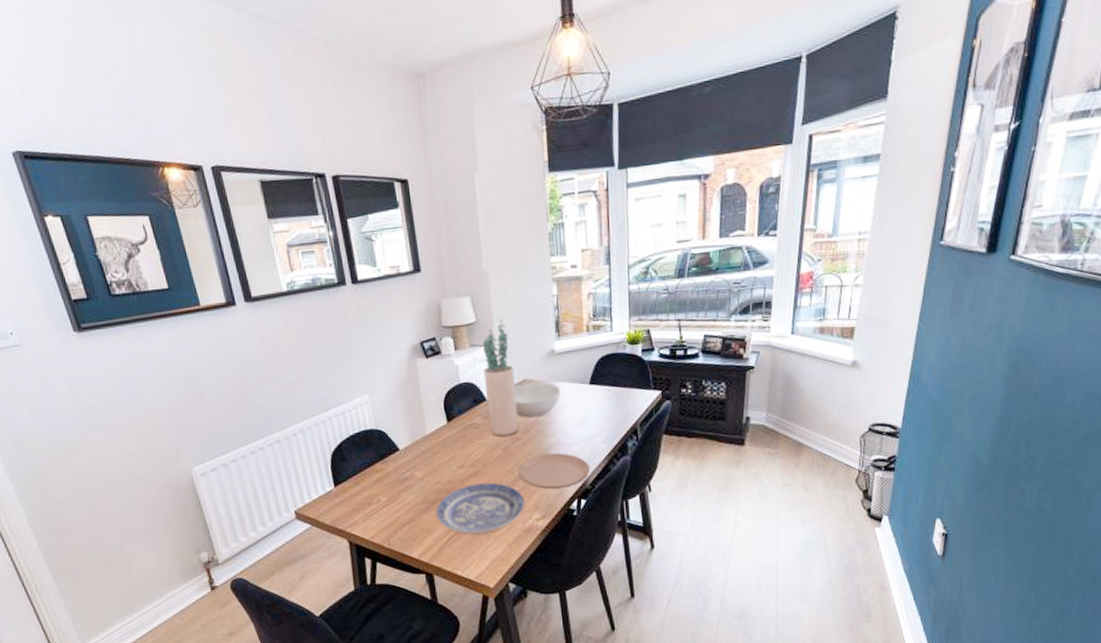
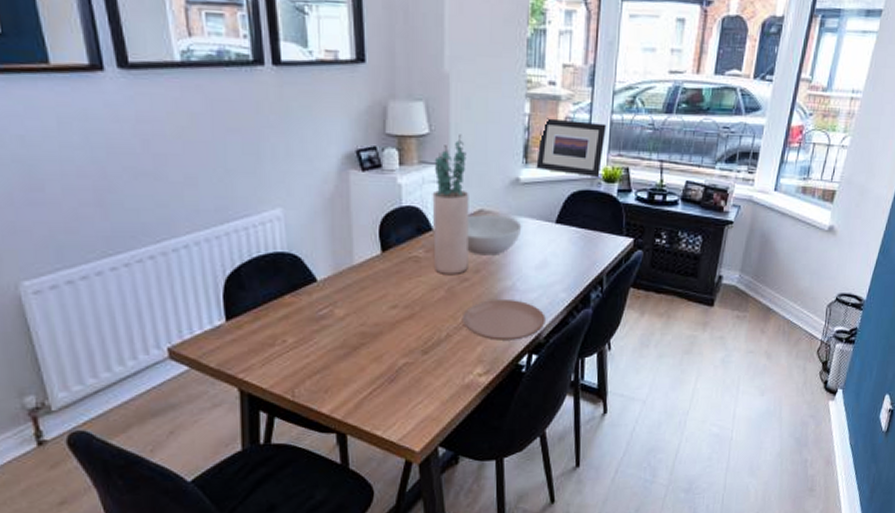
plate: present [435,482,525,535] -> none [357,328,467,389]
picture frame: none [567,294,626,342] -> present [536,118,607,177]

